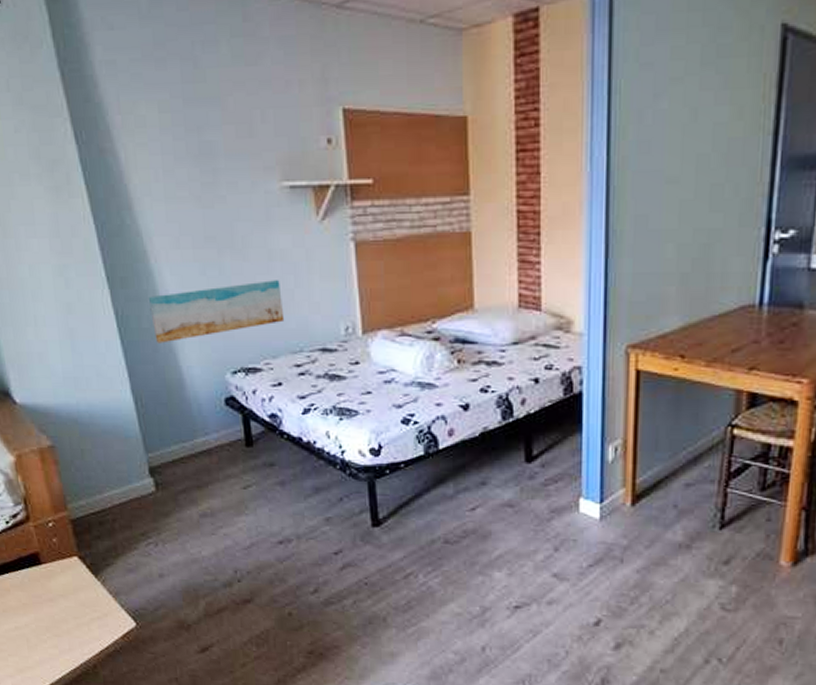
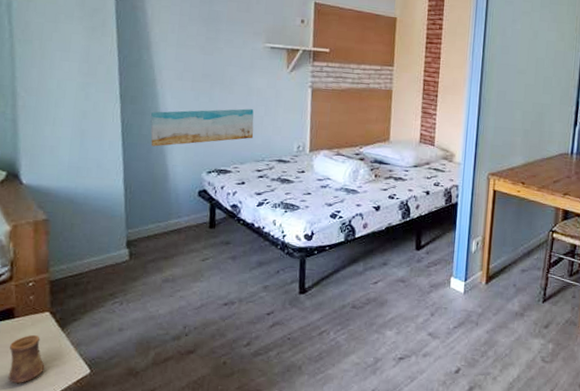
cup: none [42,582,86,639] -> present [8,334,45,384]

